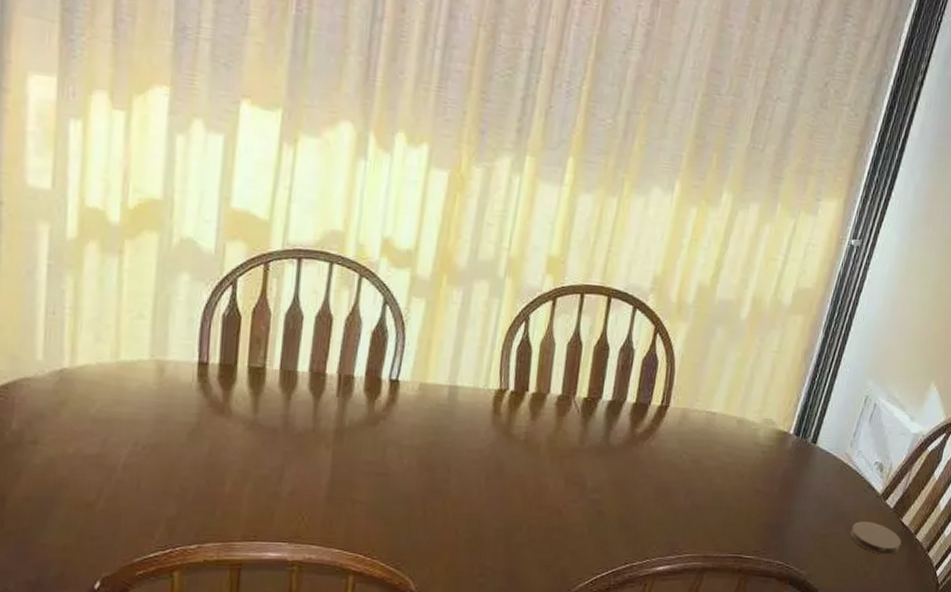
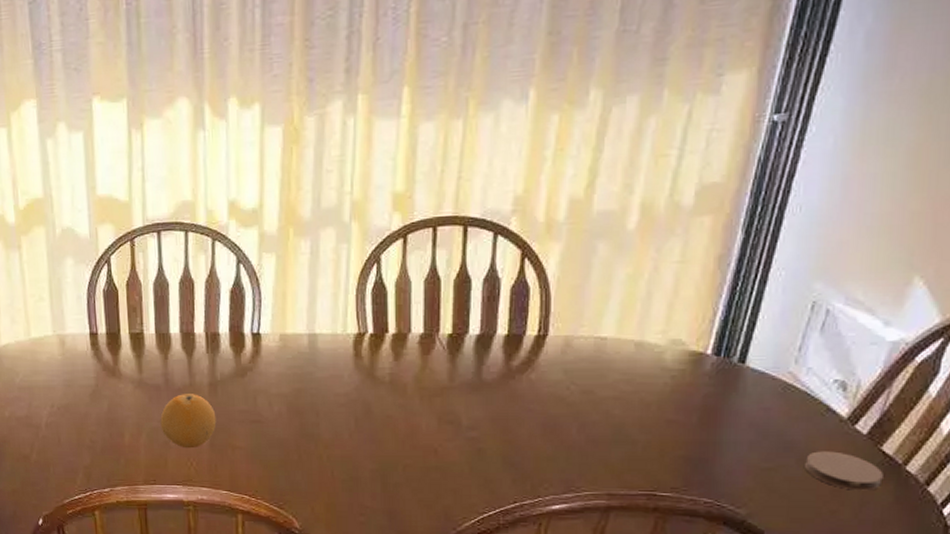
fruit: none [271,439,339,501] -> present [160,394,217,449]

